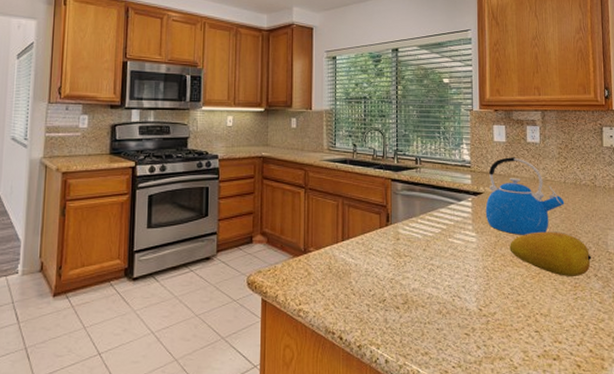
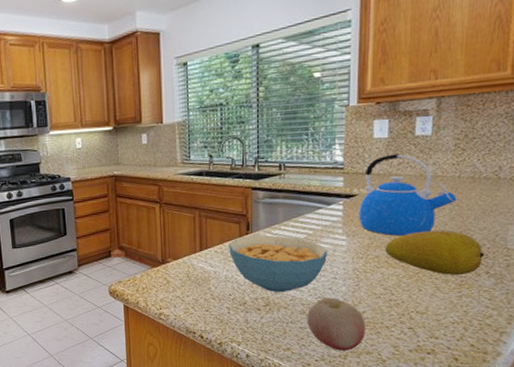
cereal bowl: none [370,227,460,289] -> present [229,235,327,292]
fruit: none [443,296,497,356] -> present [307,297,366,351]

